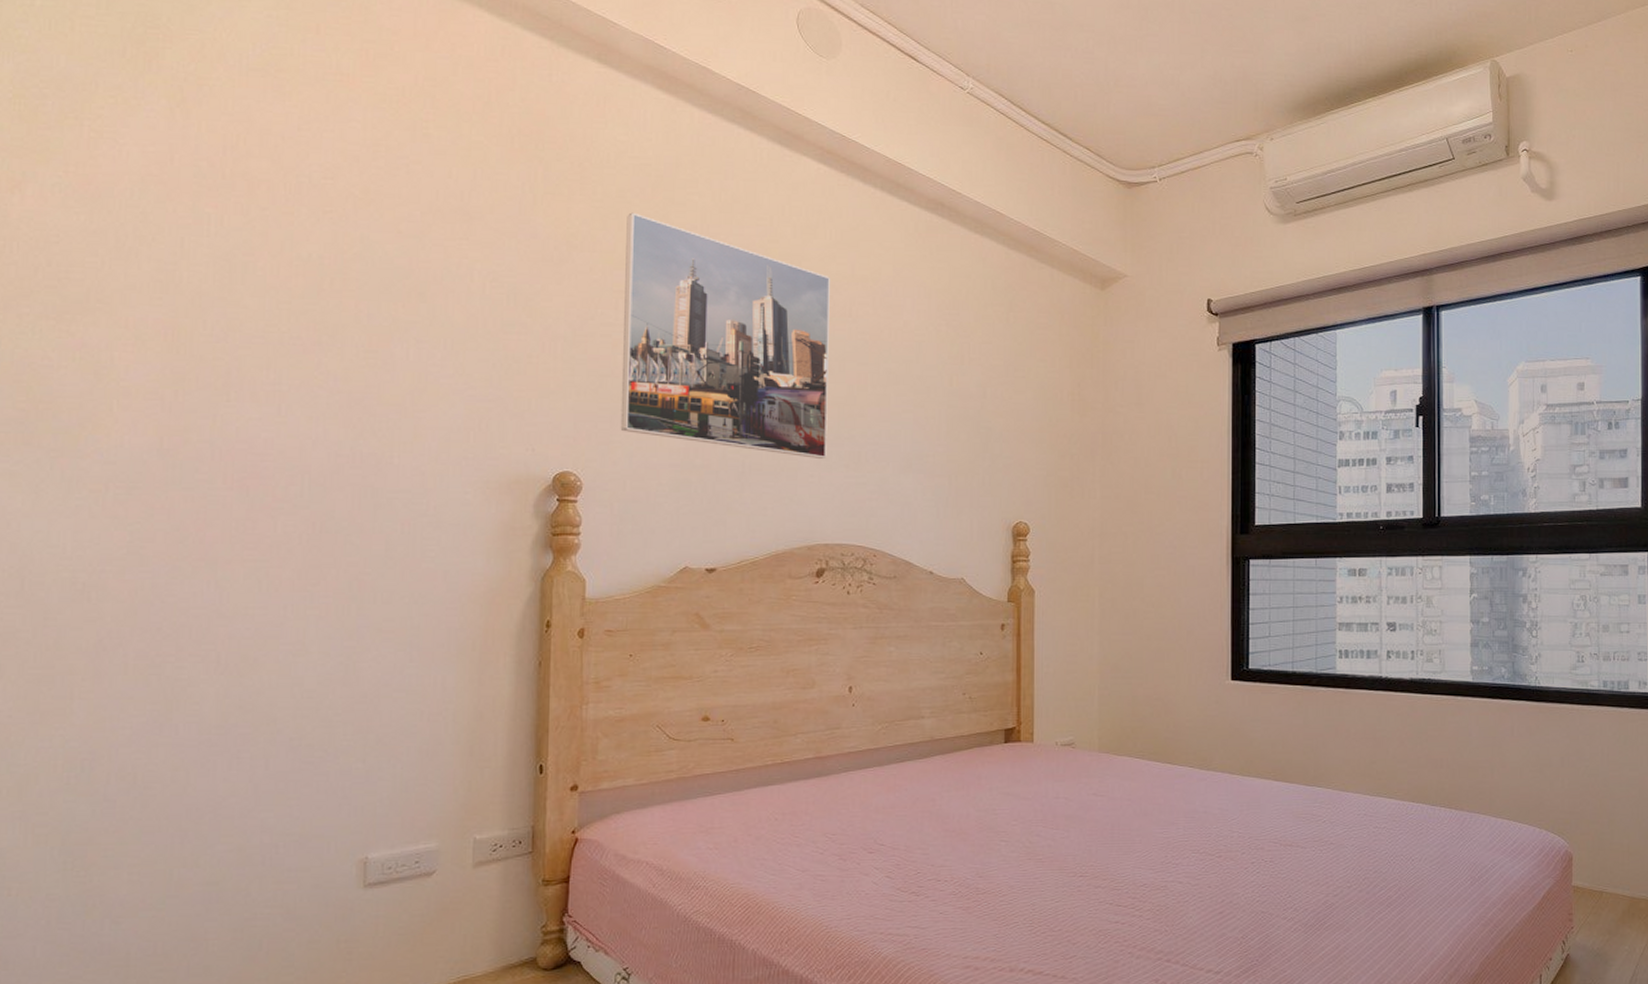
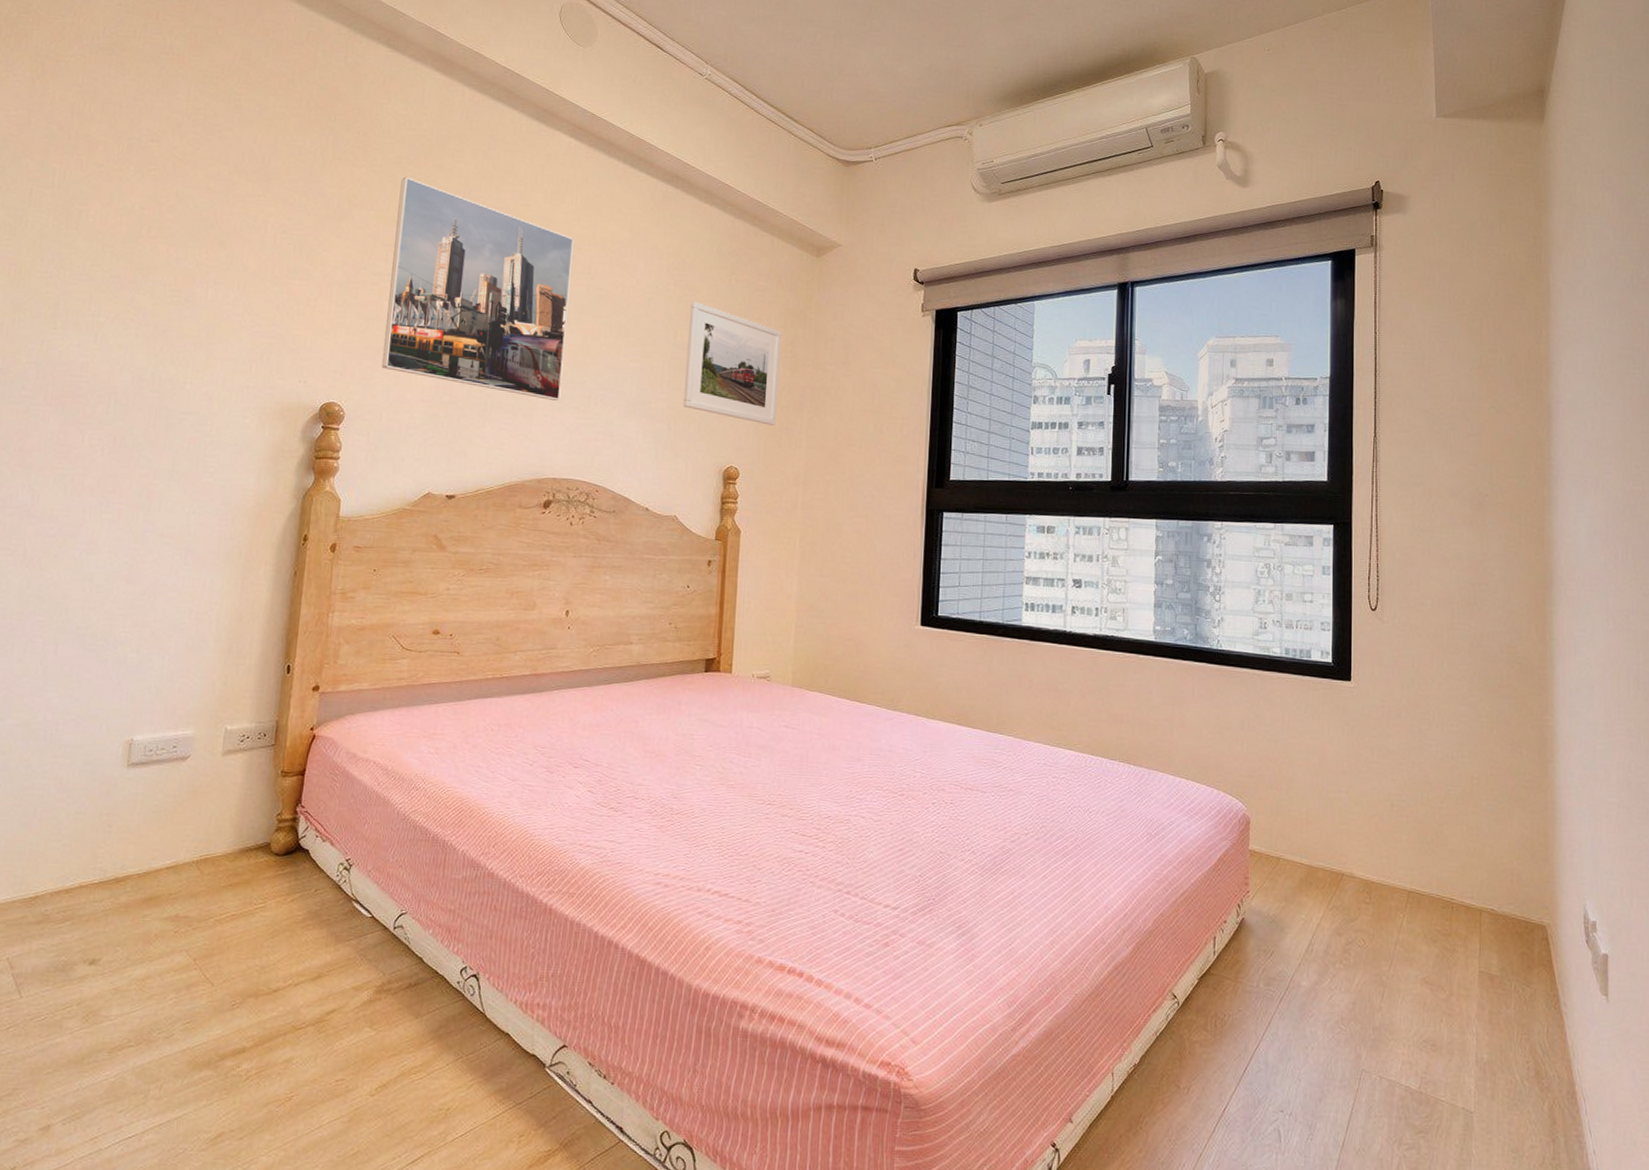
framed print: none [963,344,1068,476] -> present [682,302,782,426]

